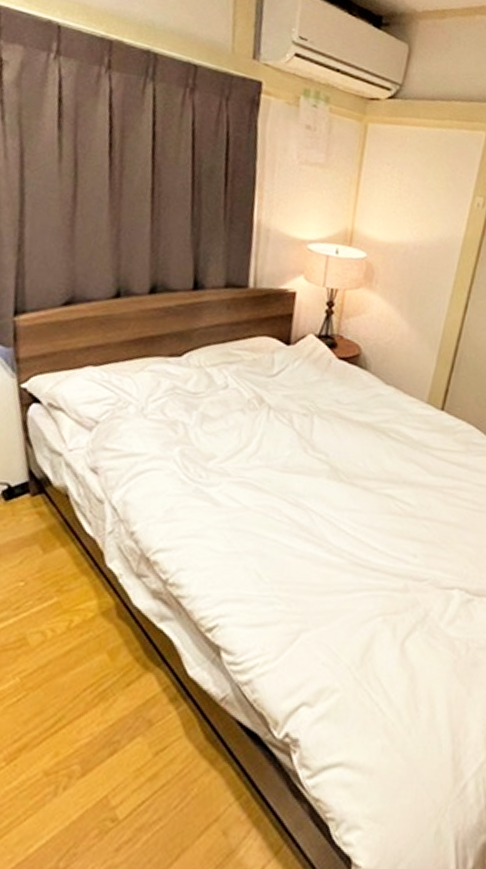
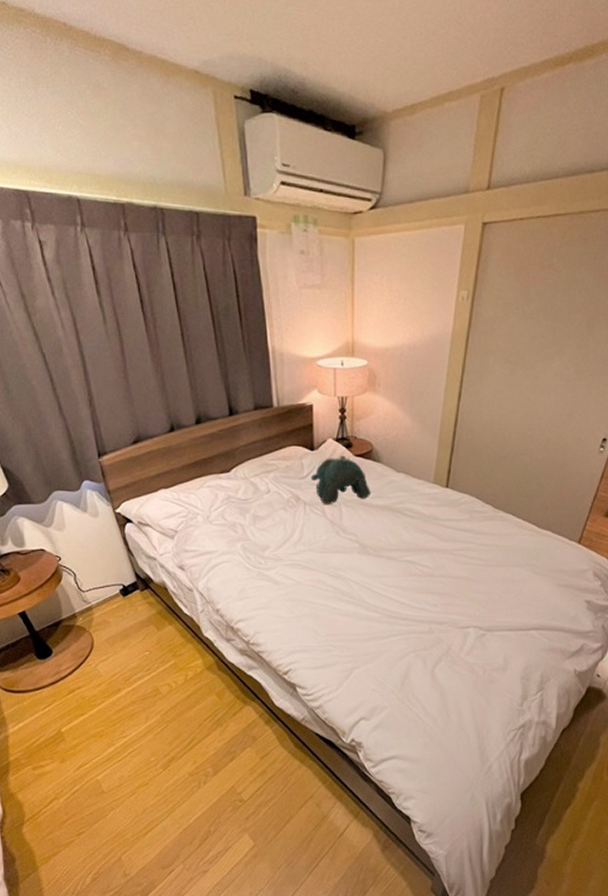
teddy bear: none [281,355,353,414] -> present [310,455,372,505]

